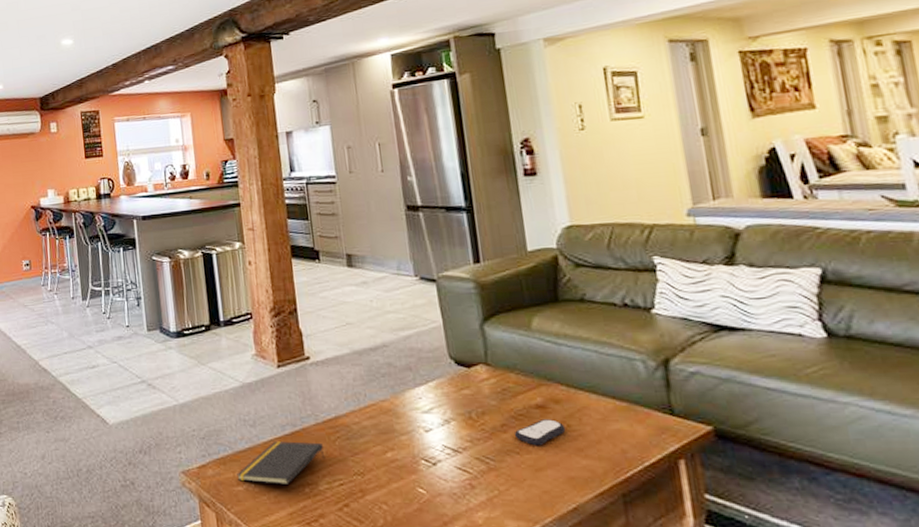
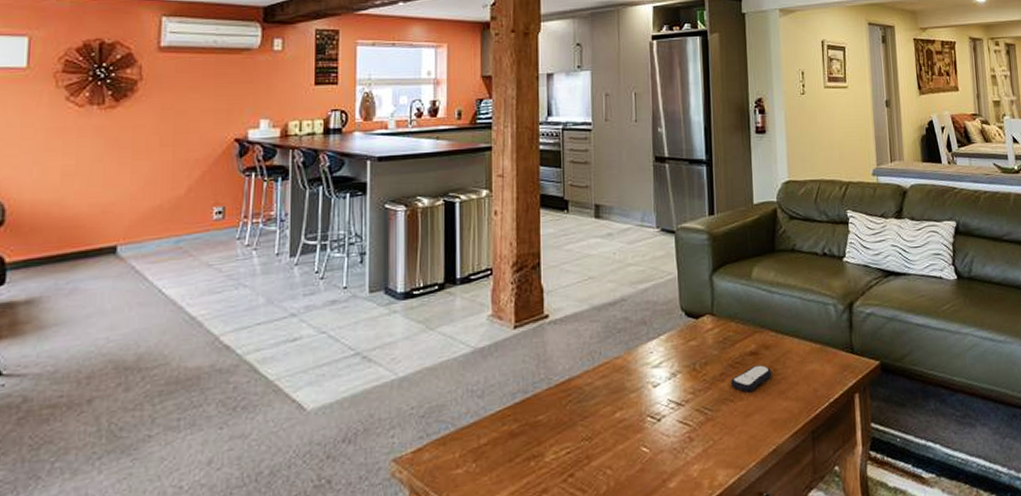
notepad: present [237,441,324,484] -> none [457,409,555,463]

